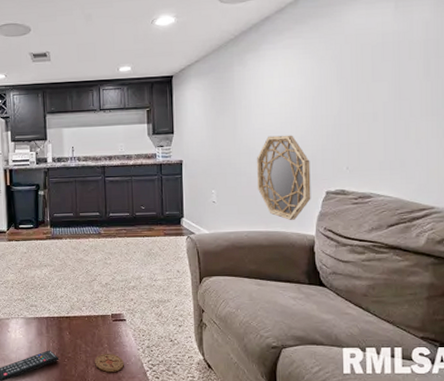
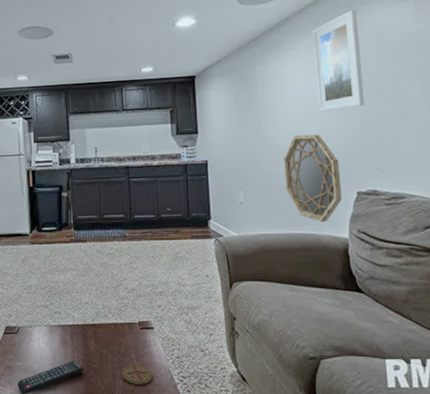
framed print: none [291,9,338,113] -> present [312,9,365,112]

